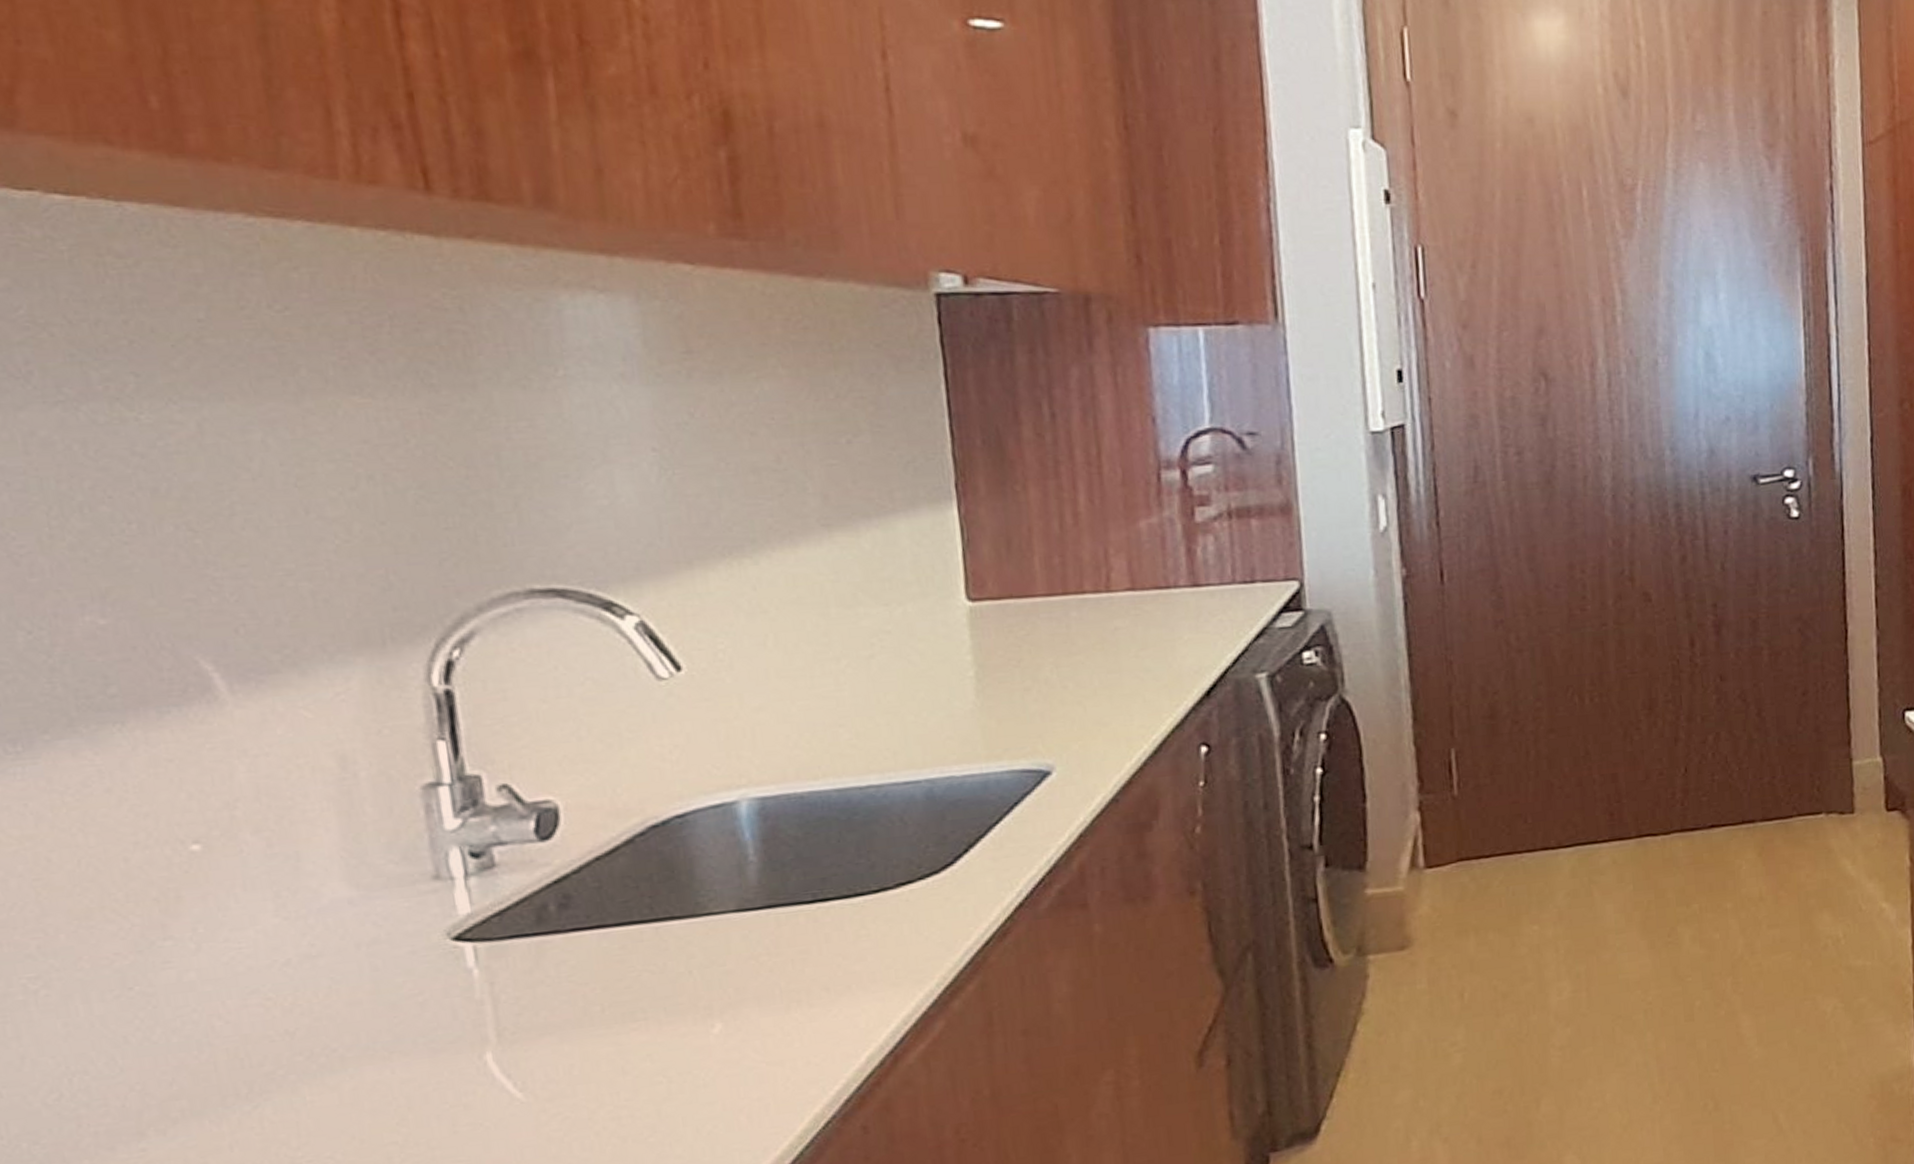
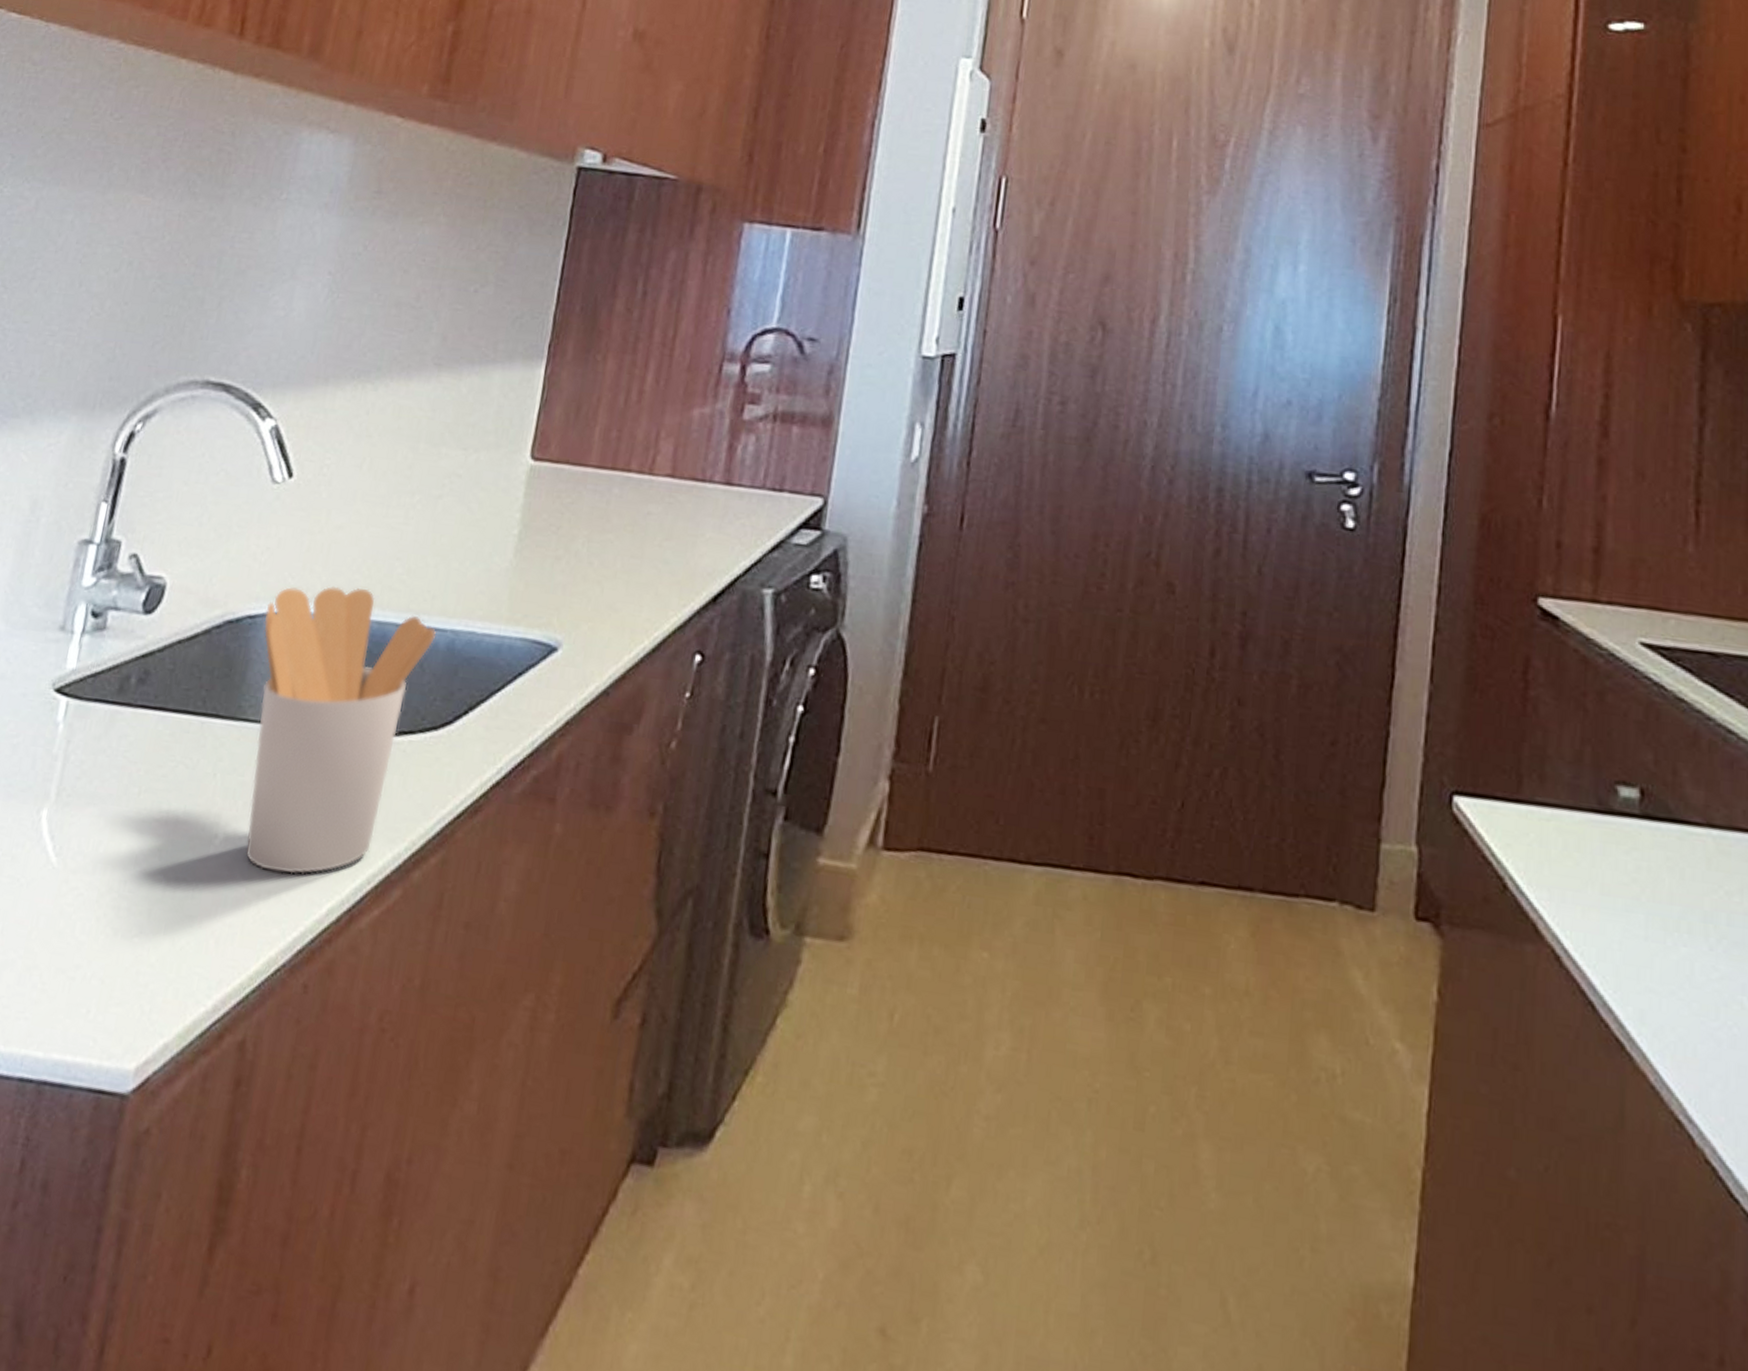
utensil holder: none [695,761,910,1042] -> present [245,586,437,874]

